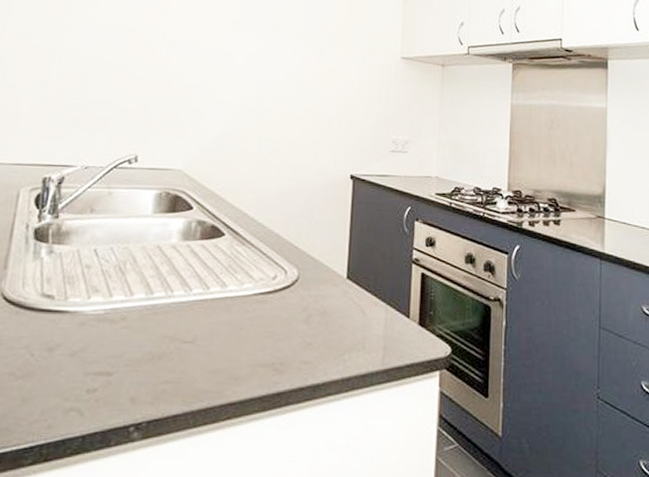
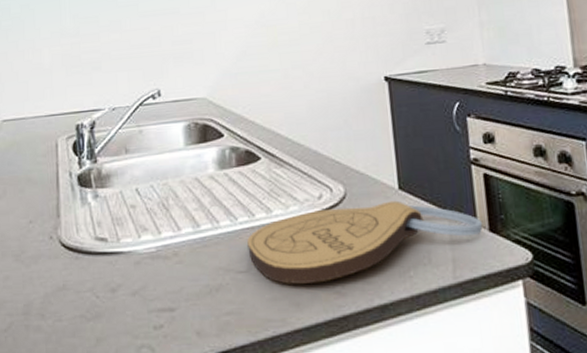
cutting board: none [197,288,414,359] -> present [247,200,483,284]

